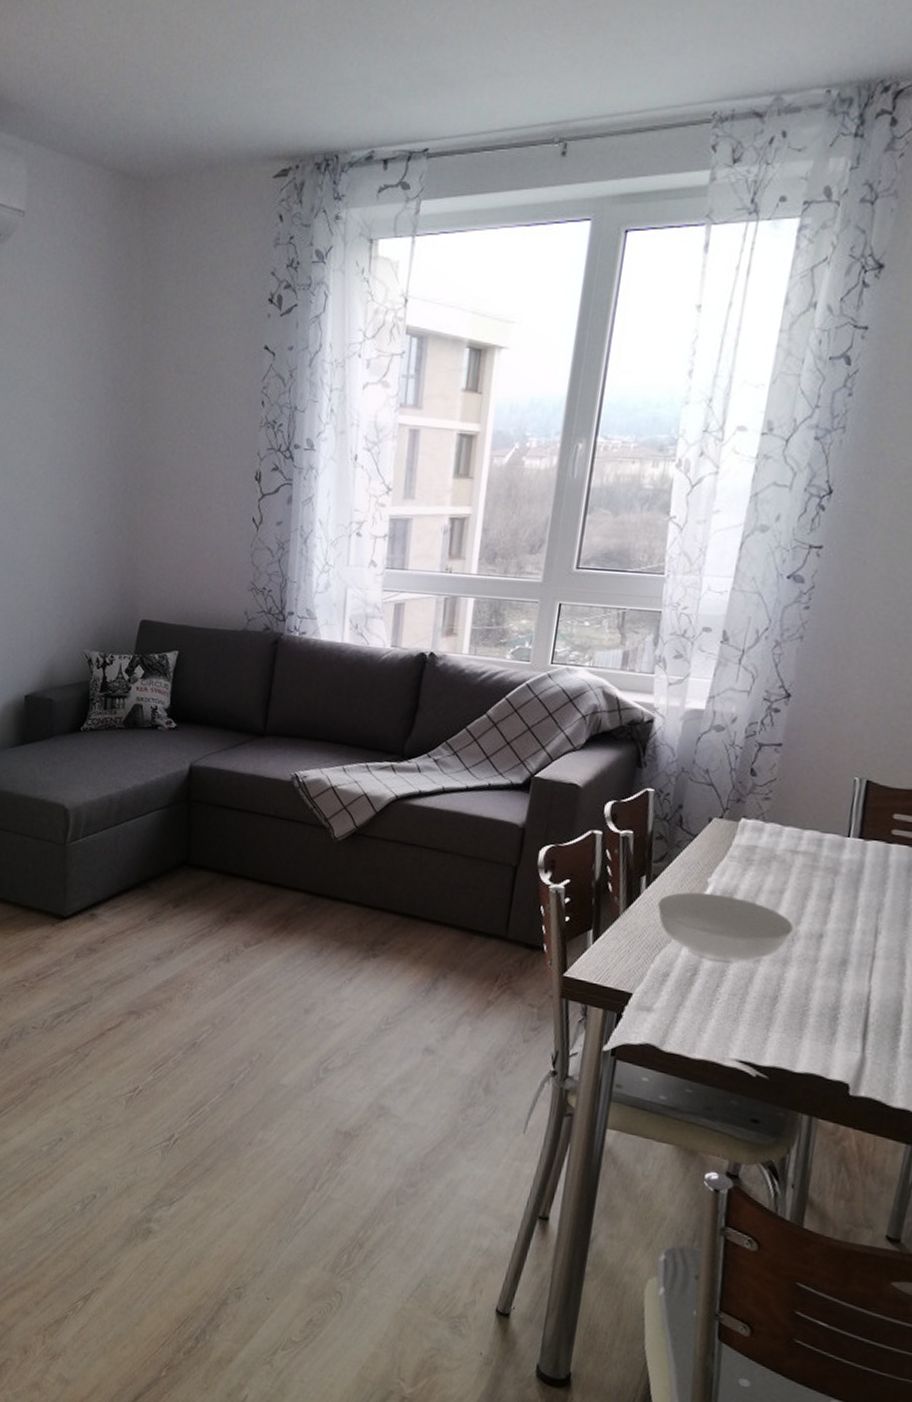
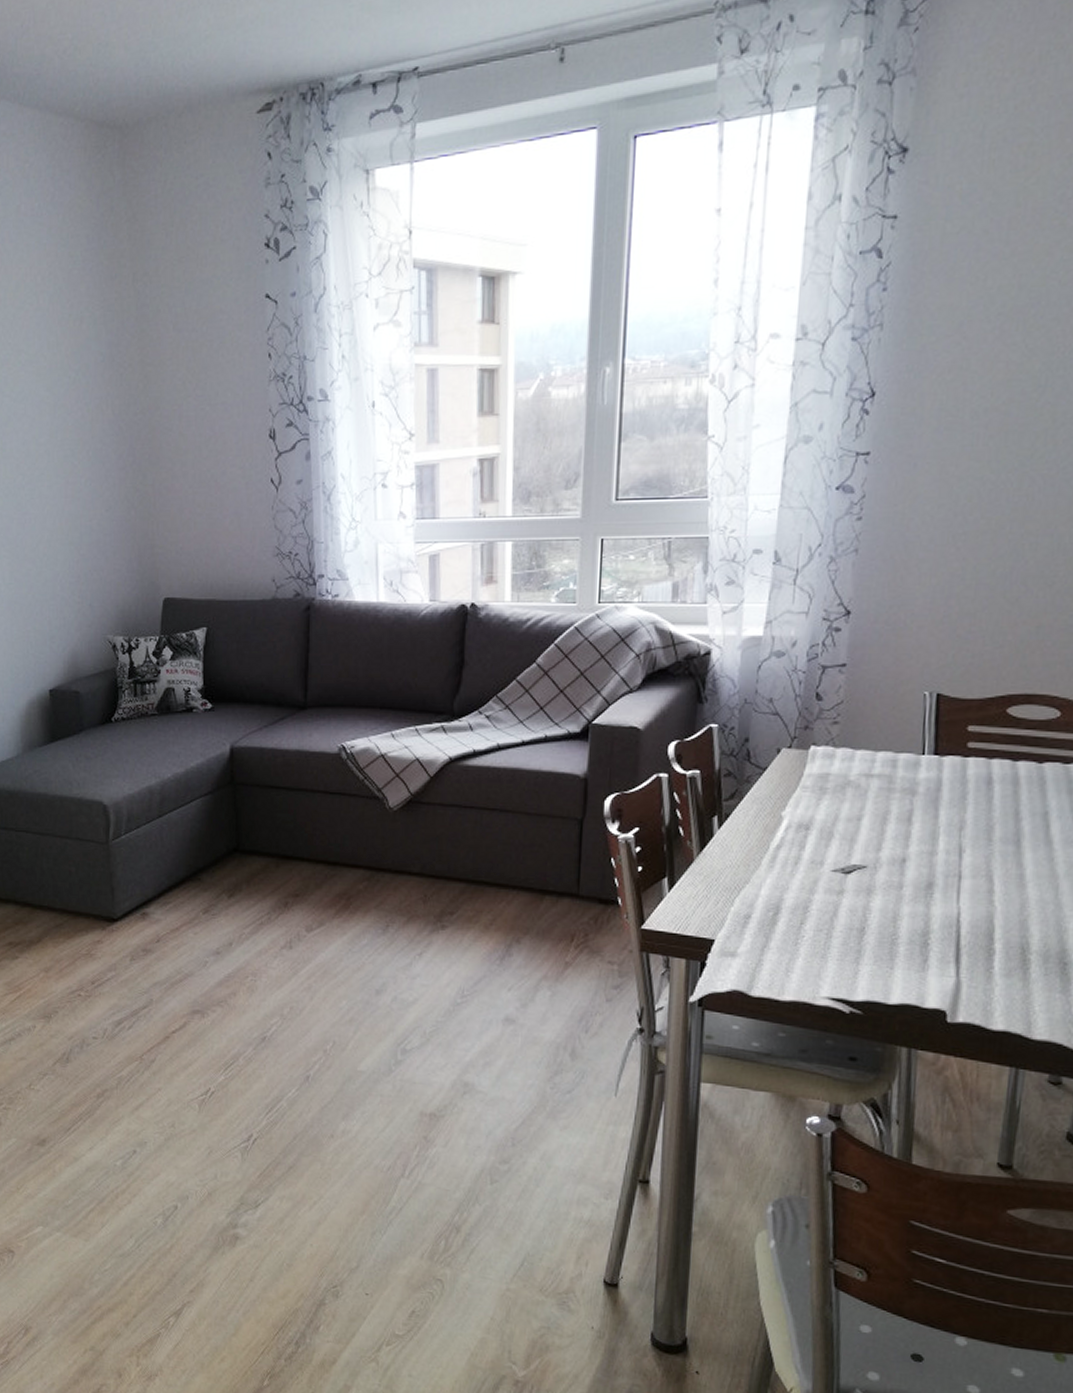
bowl: present [657,892,793,964] -> none [732,827,874,900]

